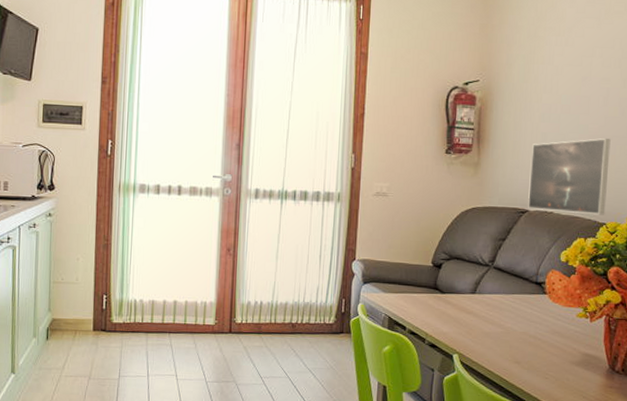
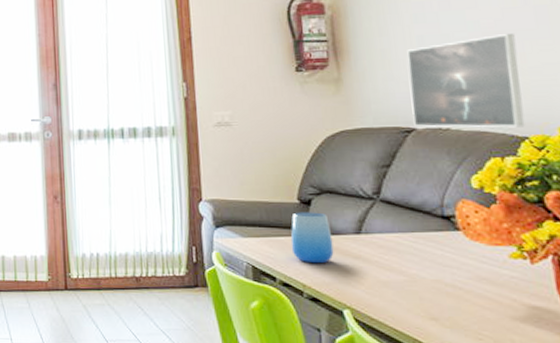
cup: none [421,273,454,317] -> present [290,212,334,264]

